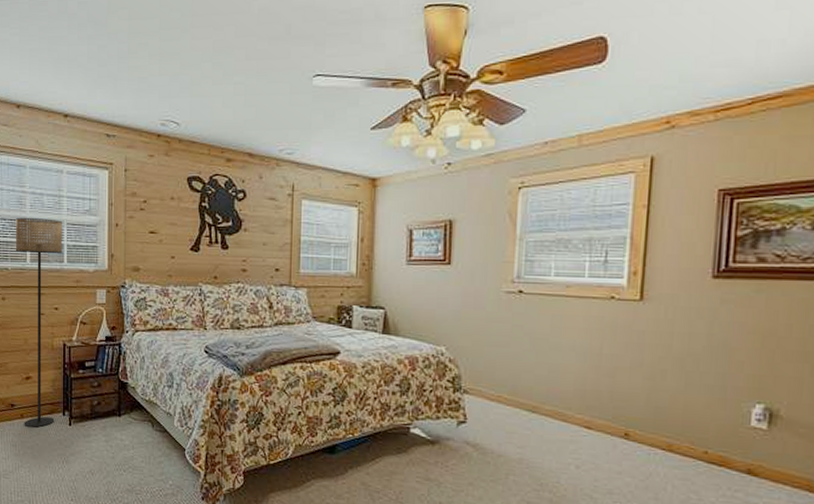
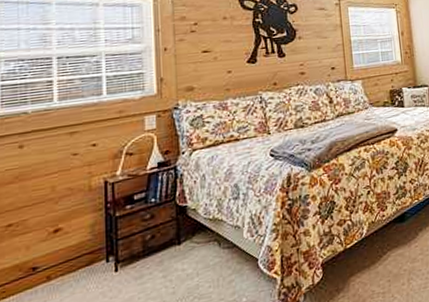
floor lamp: present [15,217,62,428] -> none [37,52,100,290]

